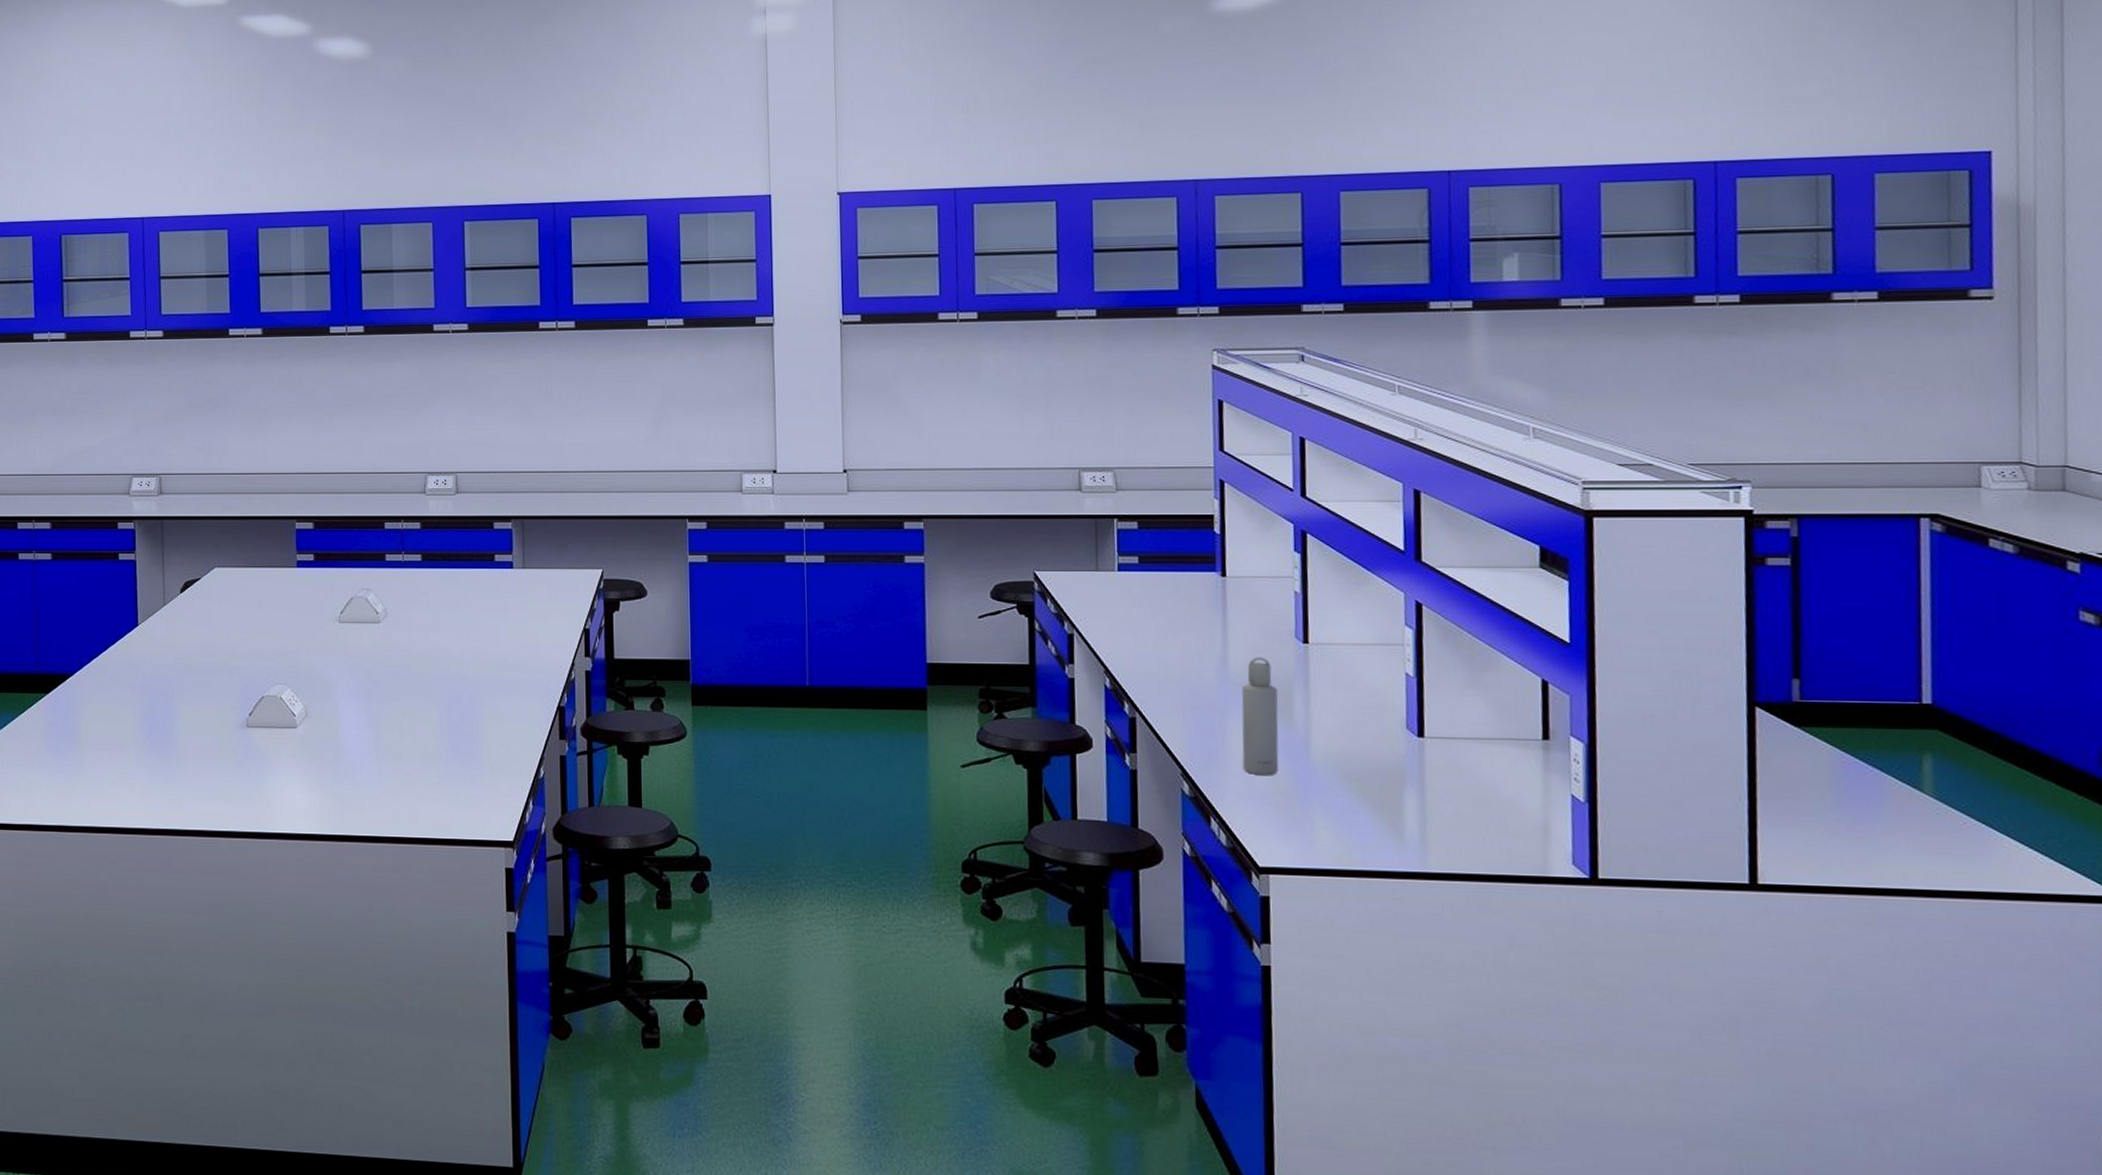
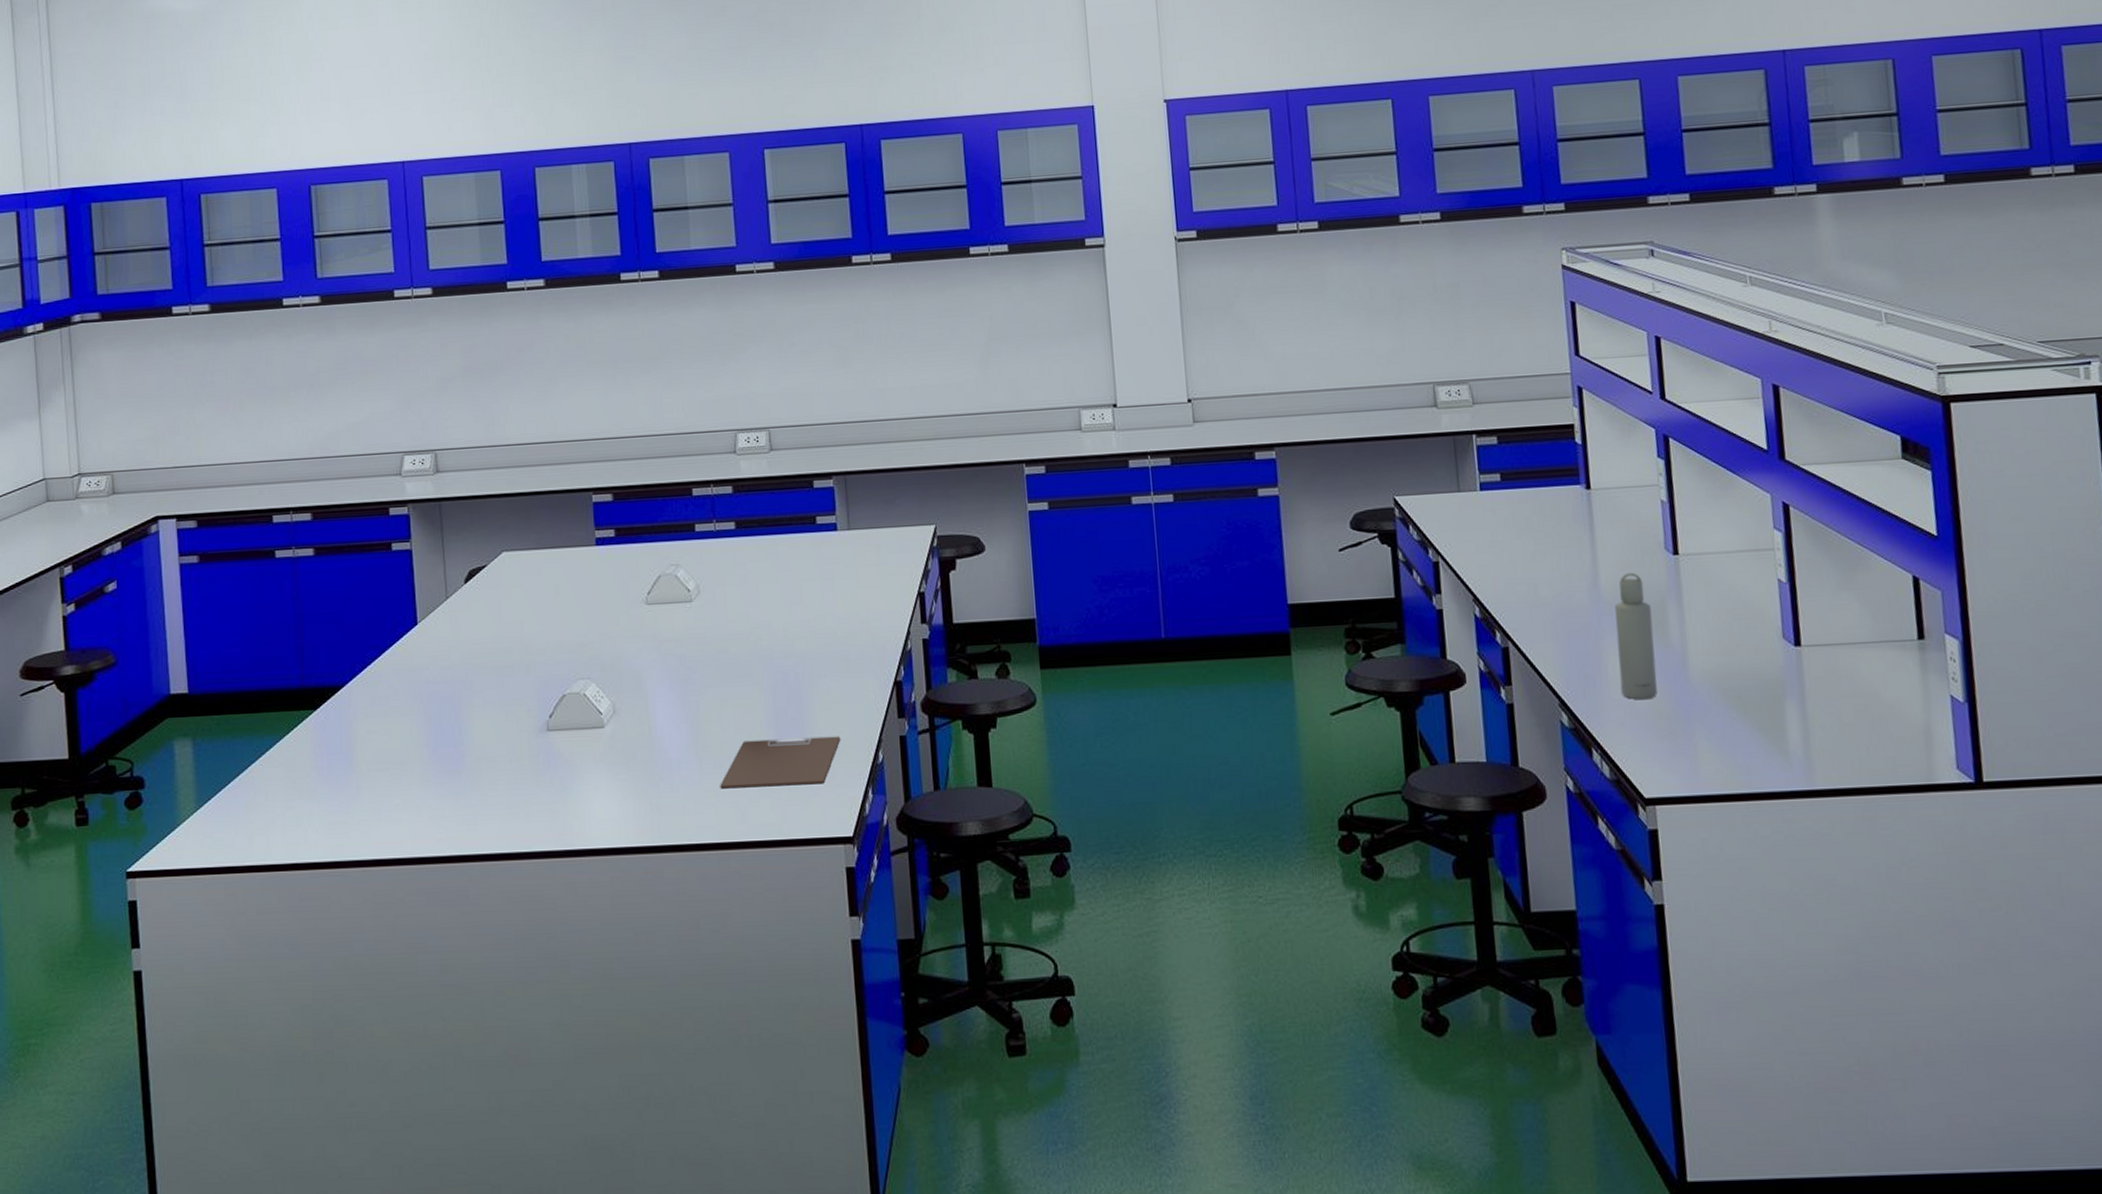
clipboard: none [397,749,506,793] -> present [720,736,840,789]

